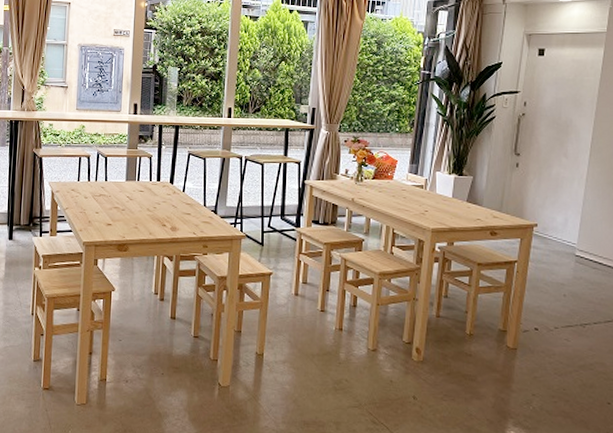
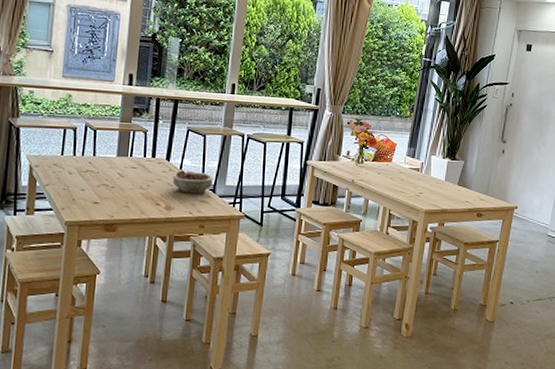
succulent planter: none [176,192,215,215] -> present [172,170,214,194]

